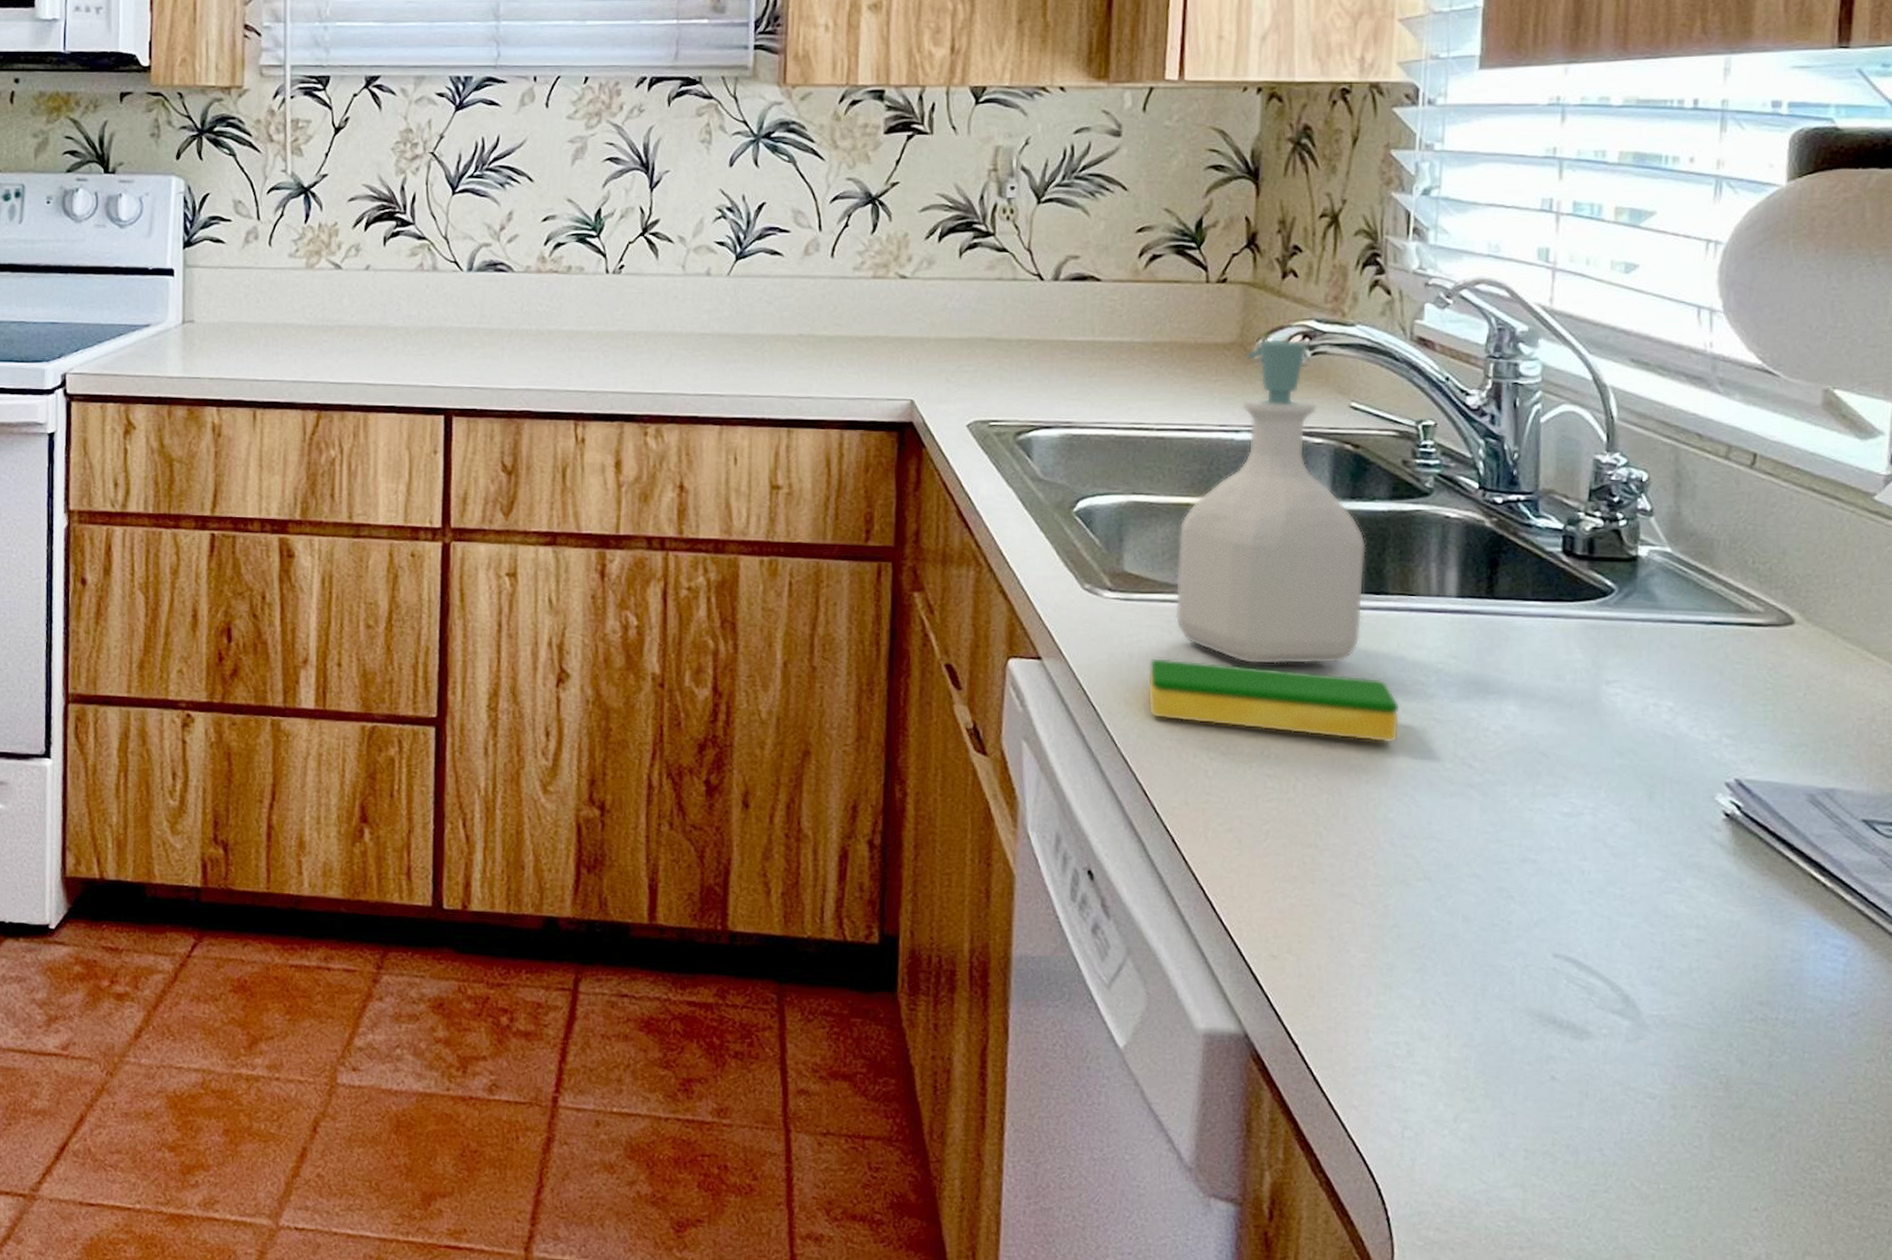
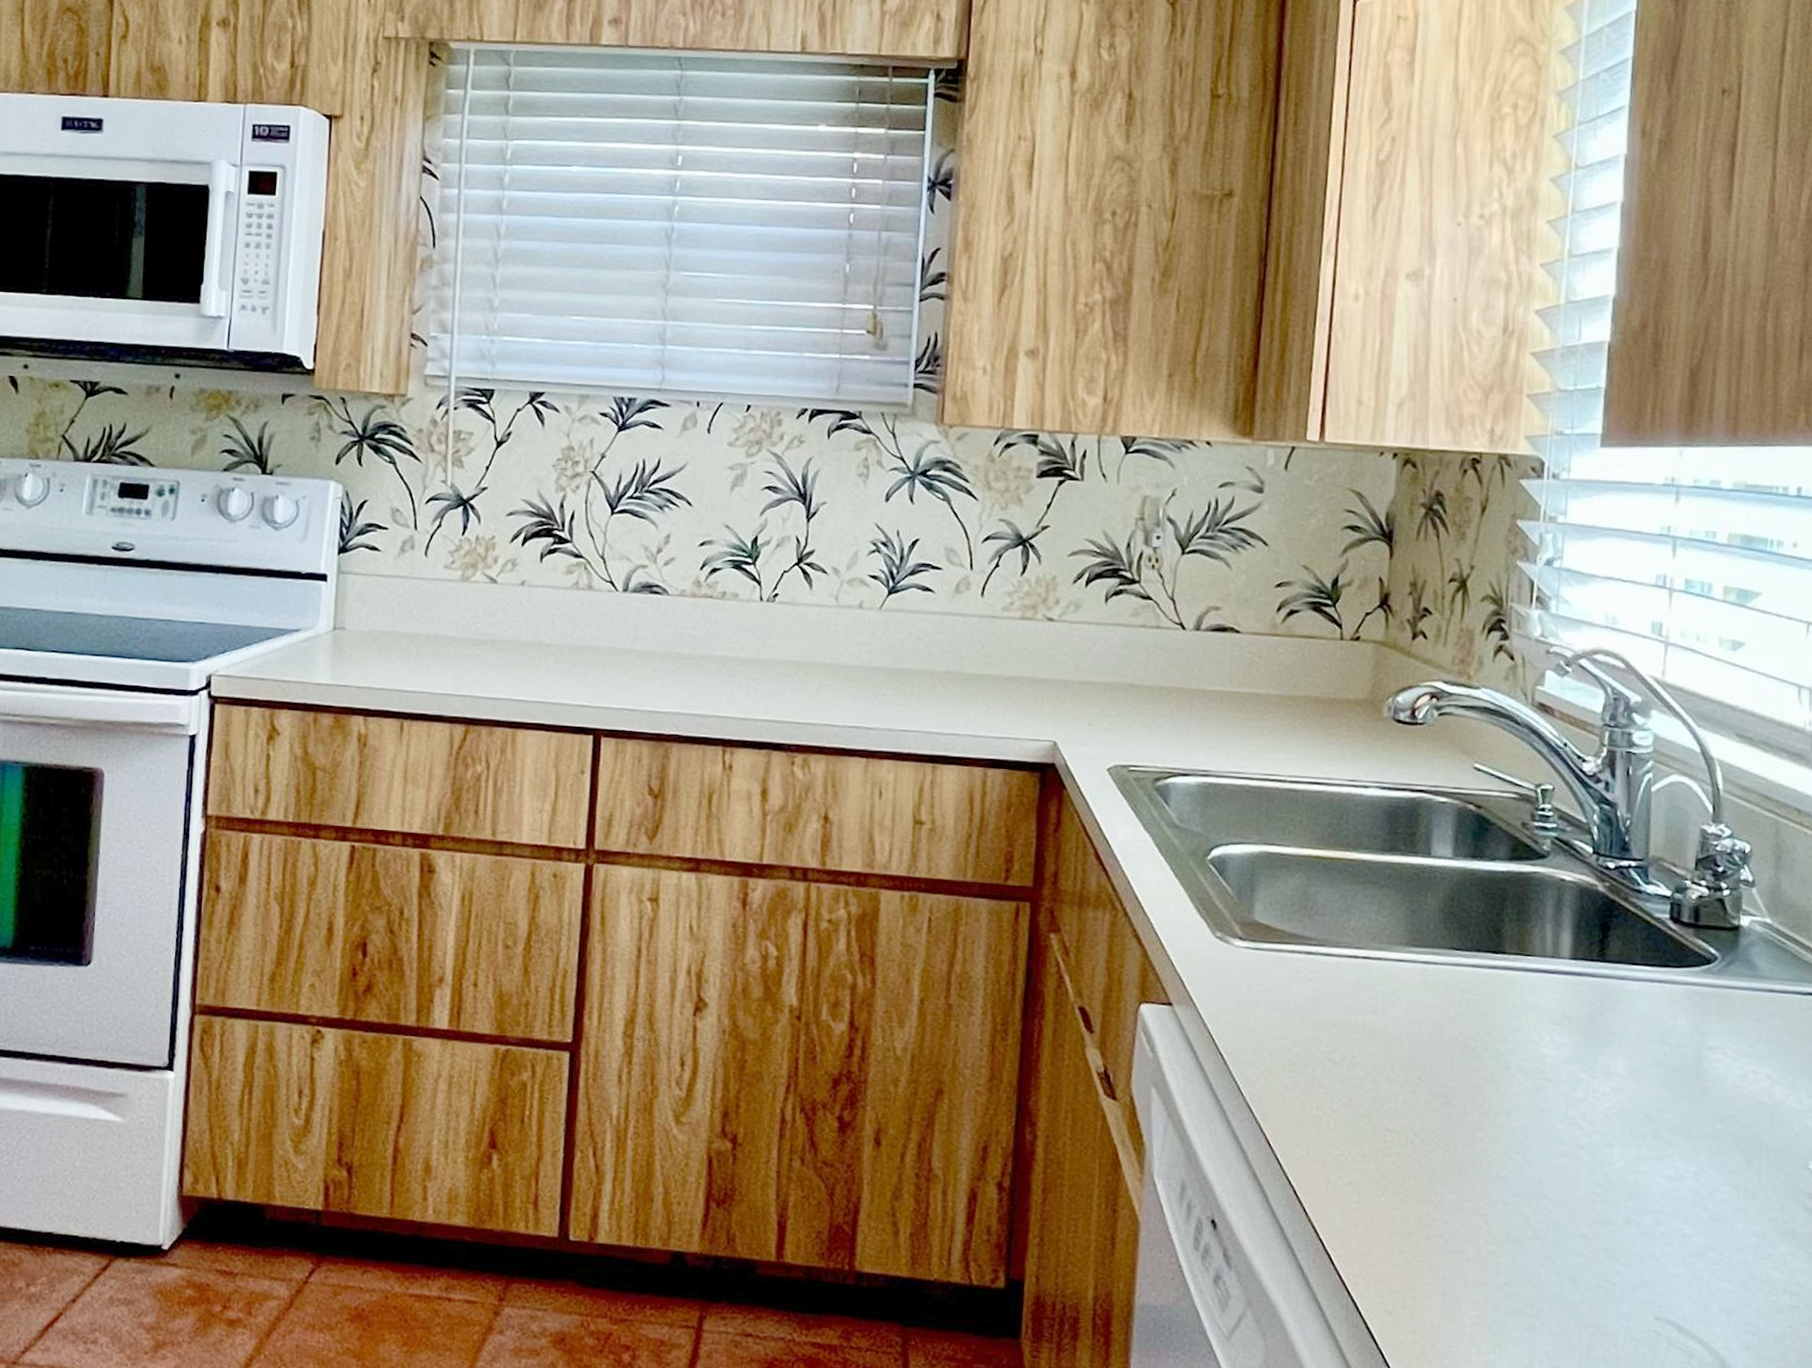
dish sponge: present [1147,657,1401,743] -> none [1273,1007,1515,1101]
soap bottle: present [1175,339,1366,665] -> none [1302,698,1486,1021]

